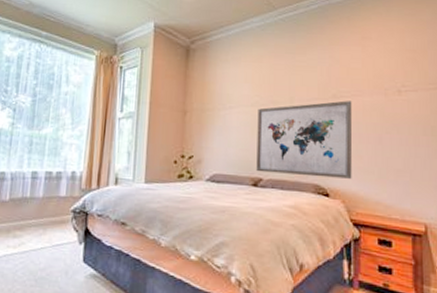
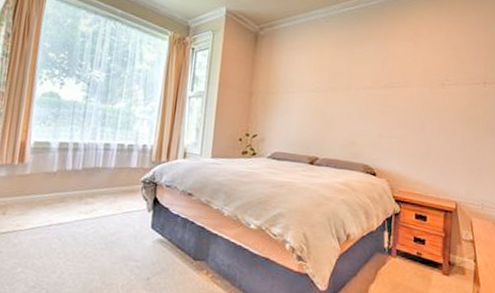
wall art: present [256,100,353,179] -> none [313,90,402,161]

